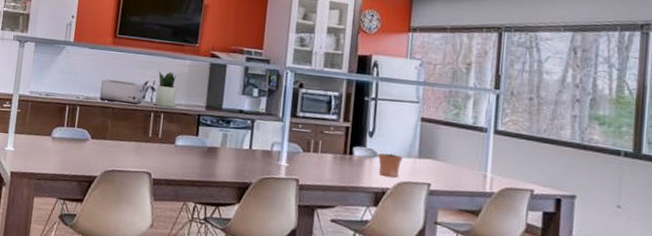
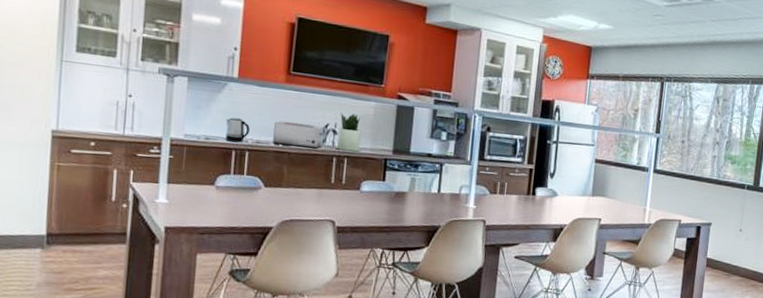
kettle: none [61,76,82,99] -> present [225,117,250,143]
planter: present [377,153,403,178] -> none [557,192,579,215]

